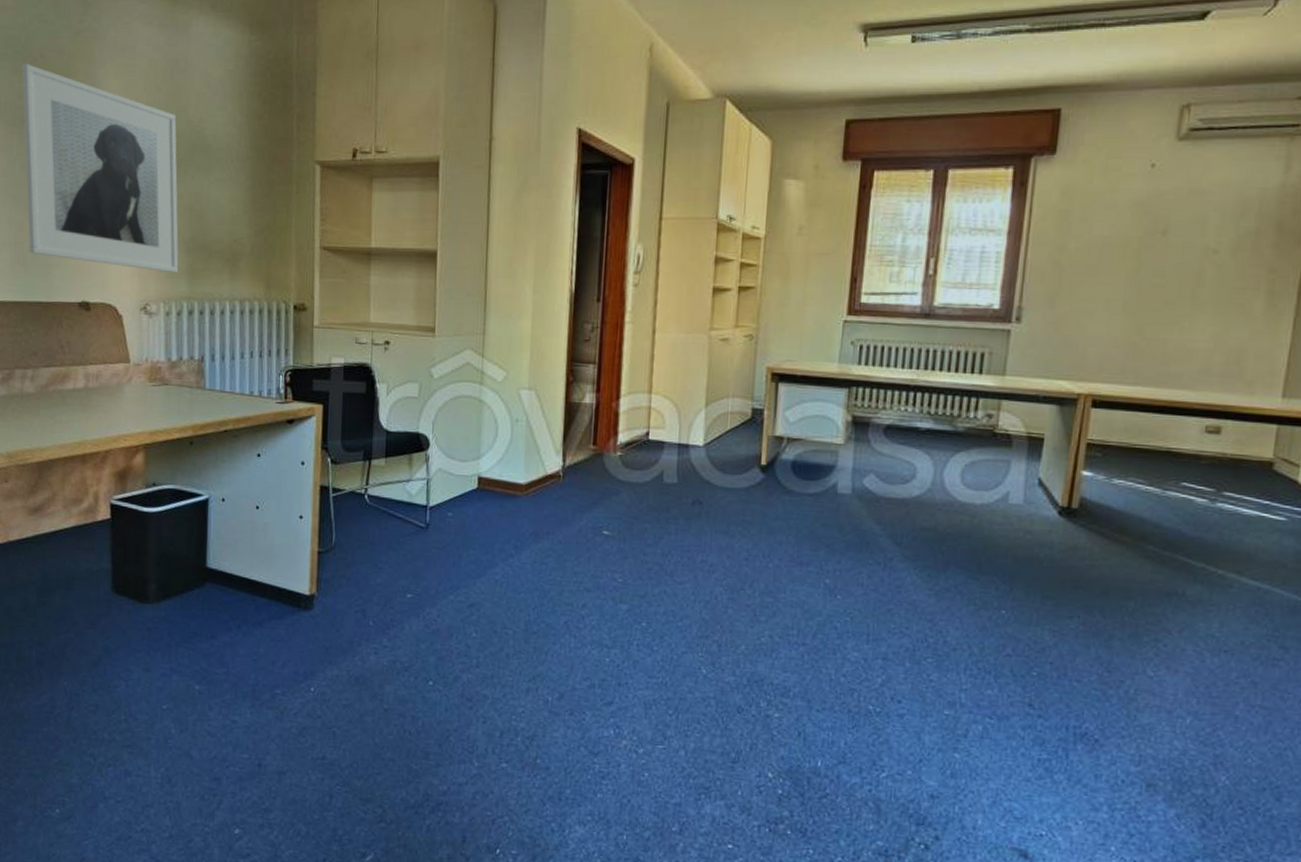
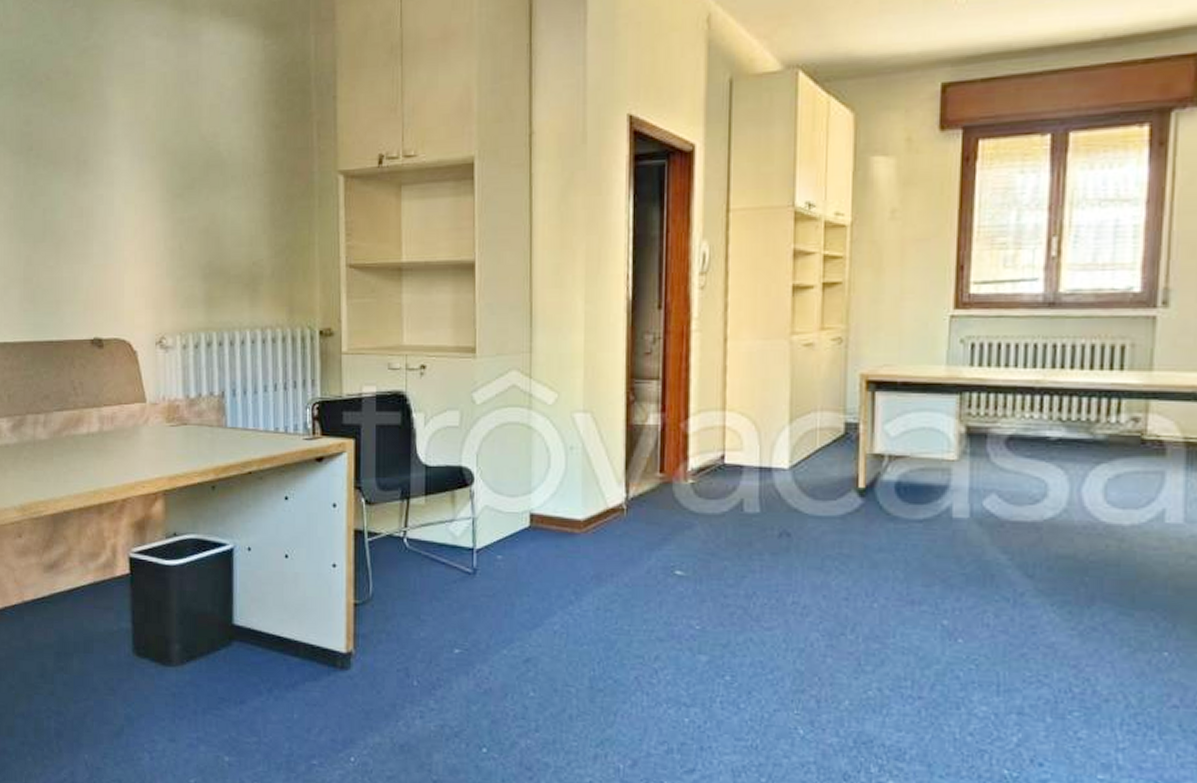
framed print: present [22,63,179,274] -> none [28,87,195,303]

